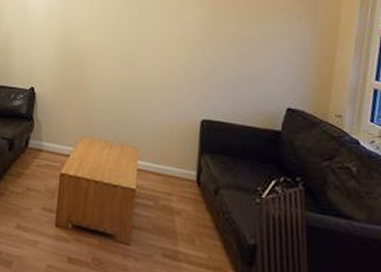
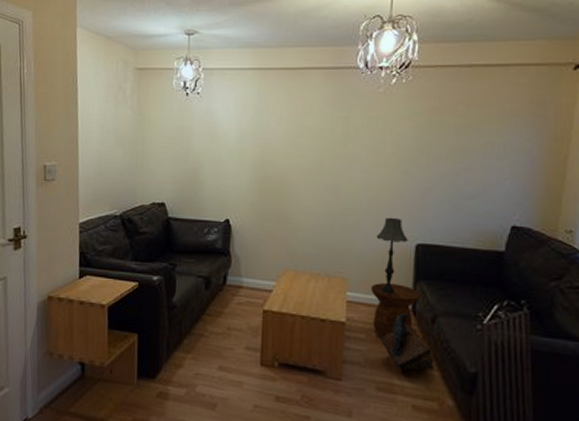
side table: none [159,154,205,207] -> present [370,283,421,339]
table lamp: none [165,93,194,165] -> present [376,217,408,294]
stool: none [167,183,217,241] -> present [380,313,434,373]

